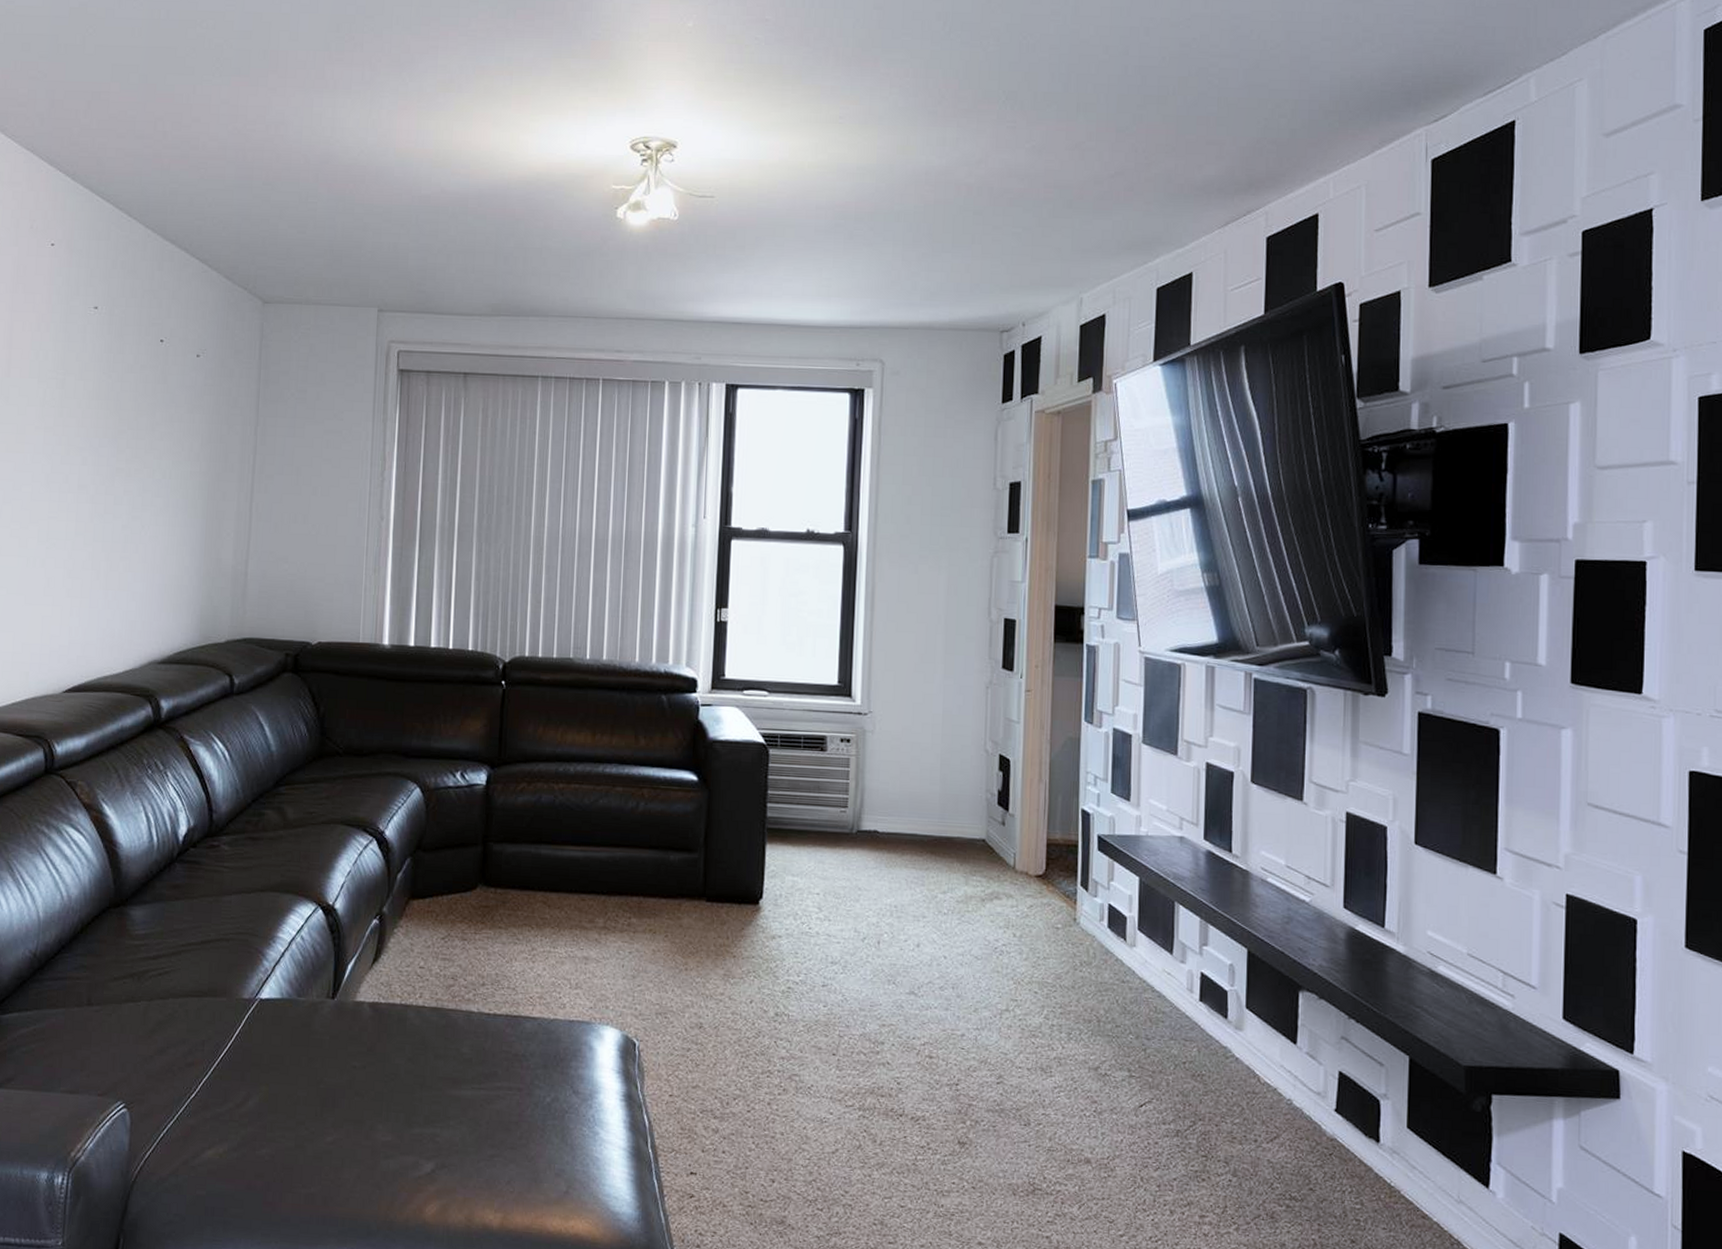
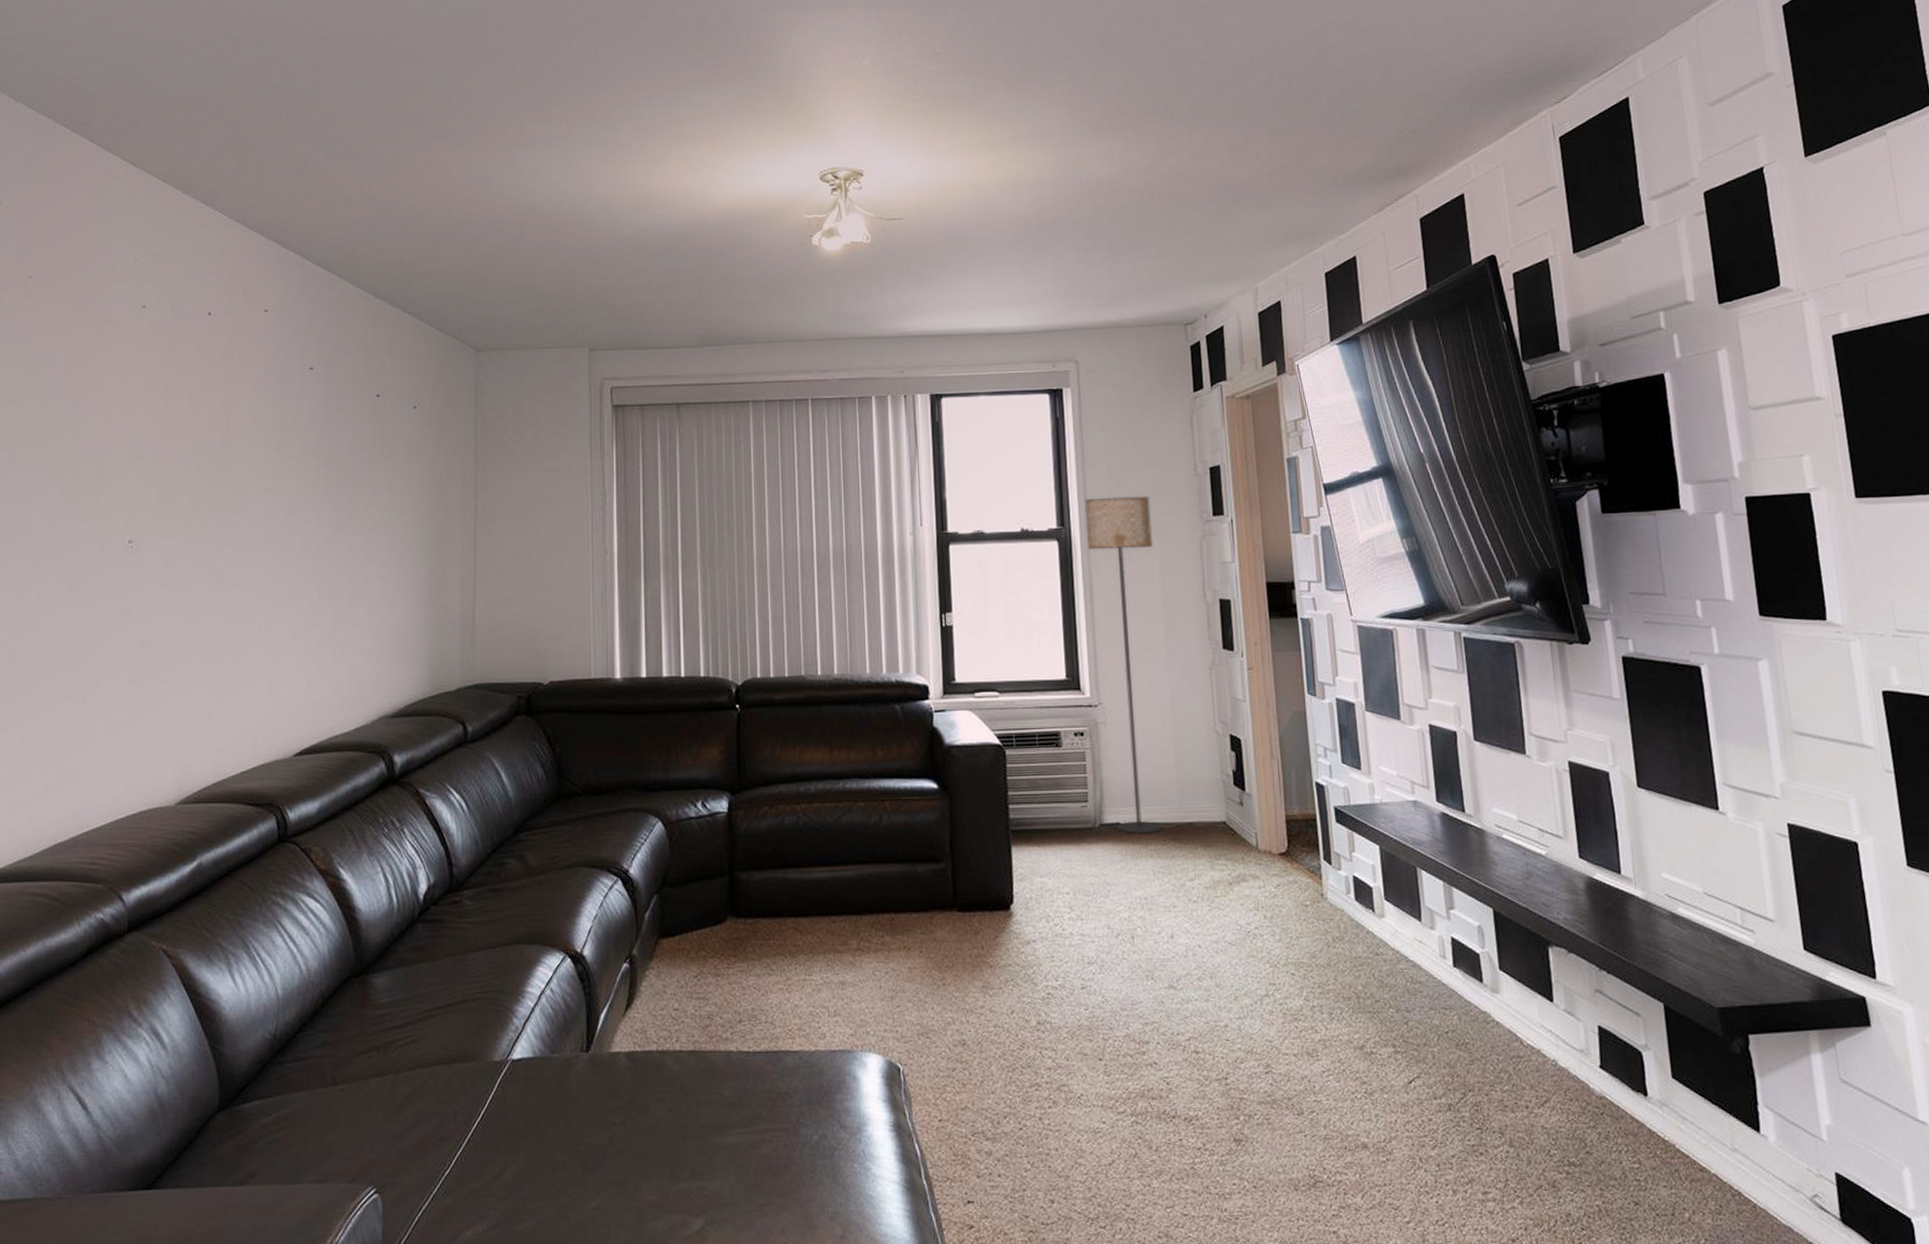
floor lamp: none [874,504,943,844] -> present [1084,496,1162,835]

